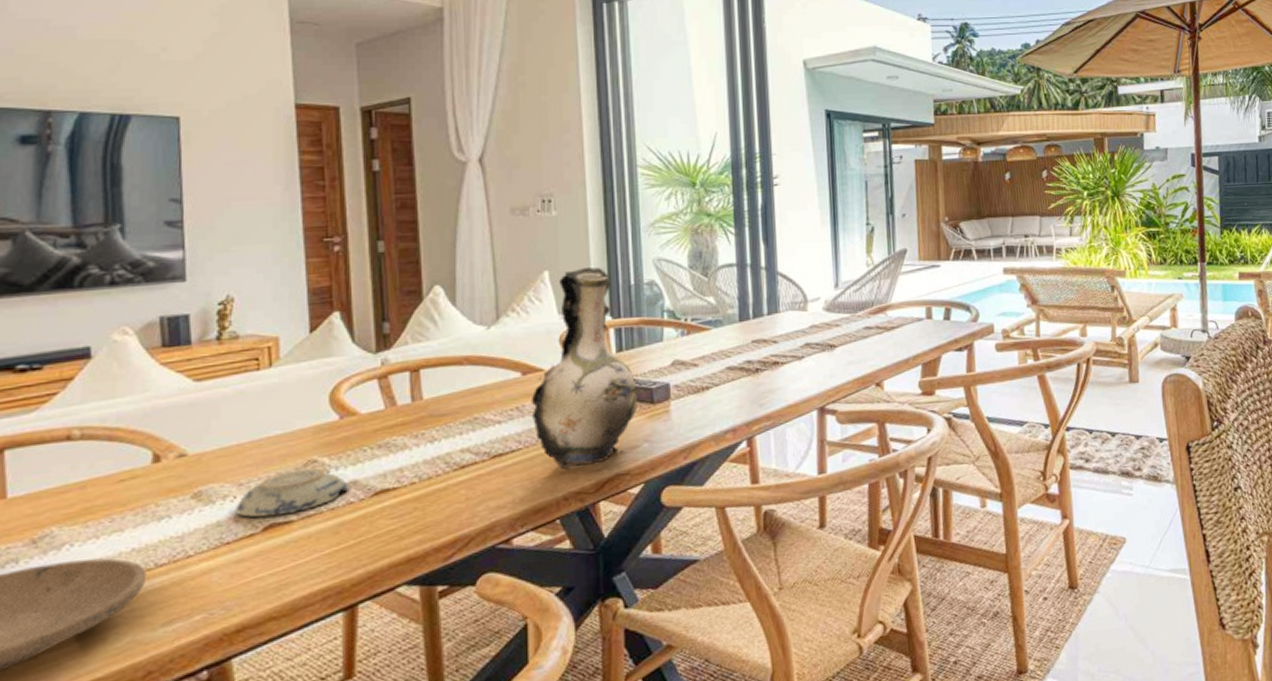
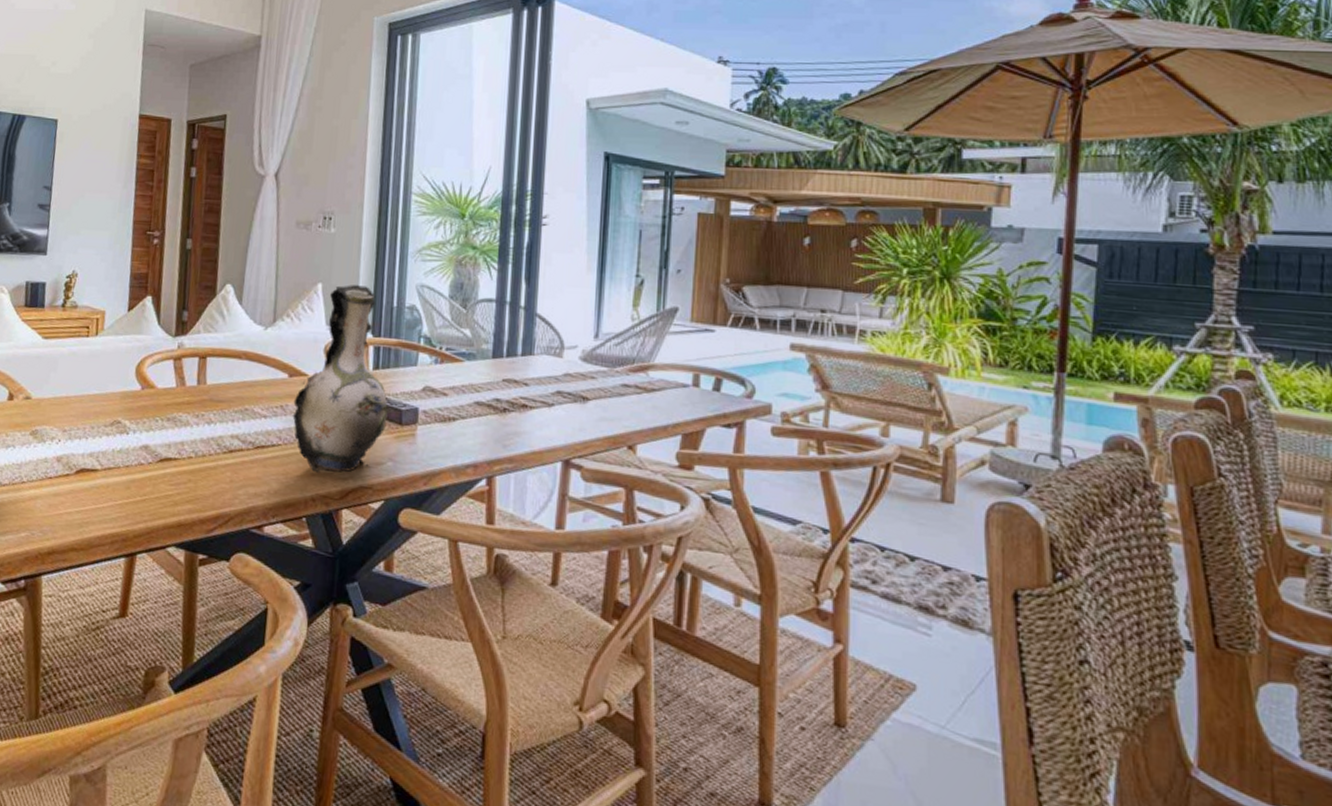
decorative bowl: present [236,468,350,518] -> none [58,426,142,463]

